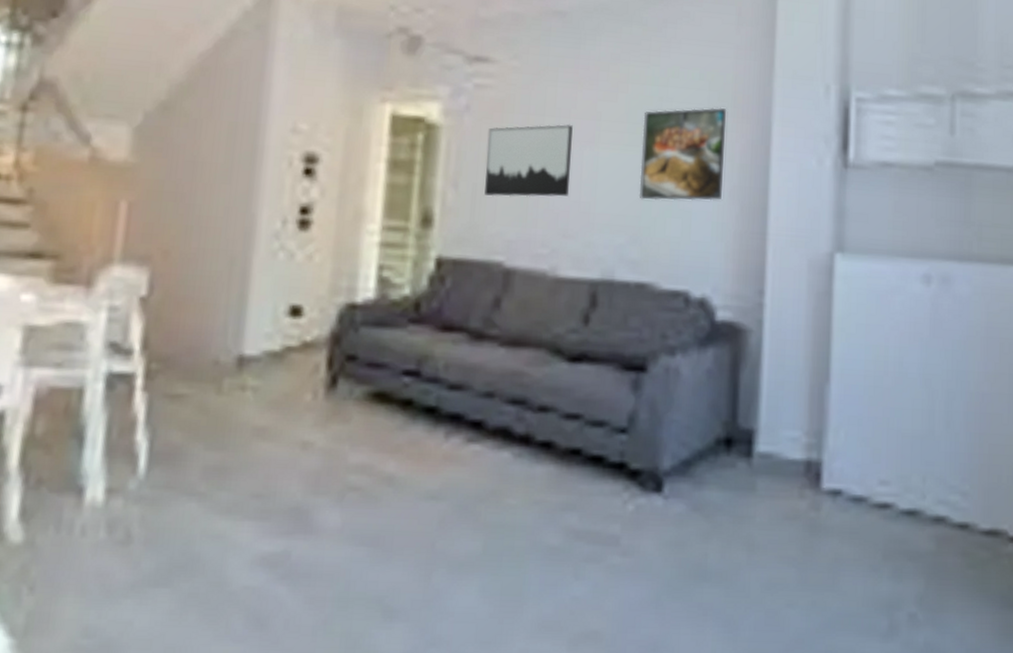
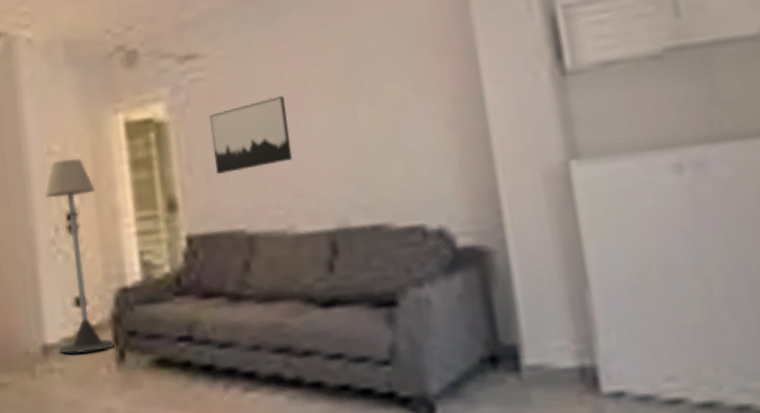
floor lamp: none [258,141,342,373] -> present [44,159,117,354]
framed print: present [640,107,727,201] -> none [348,47,440,149]

